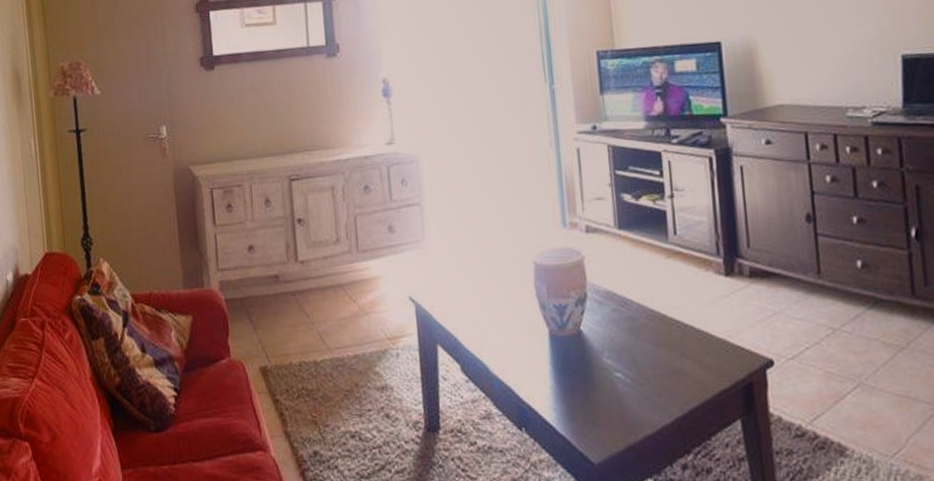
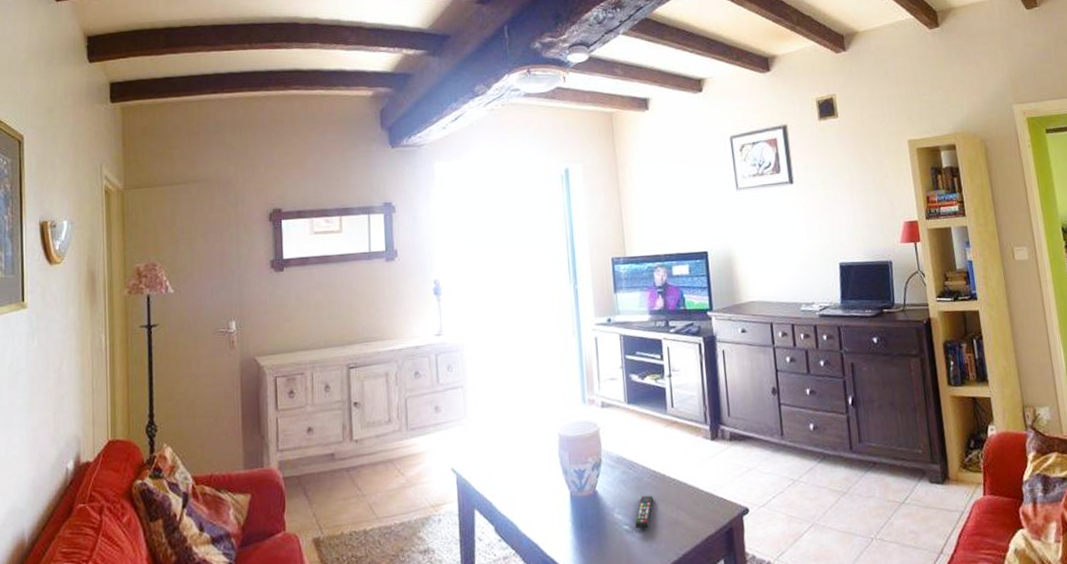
remote control: none [628,338,652,378] -> present [634,495,654,529]

